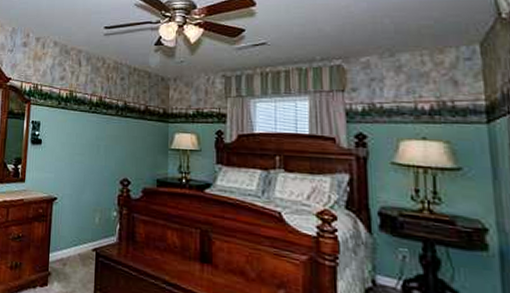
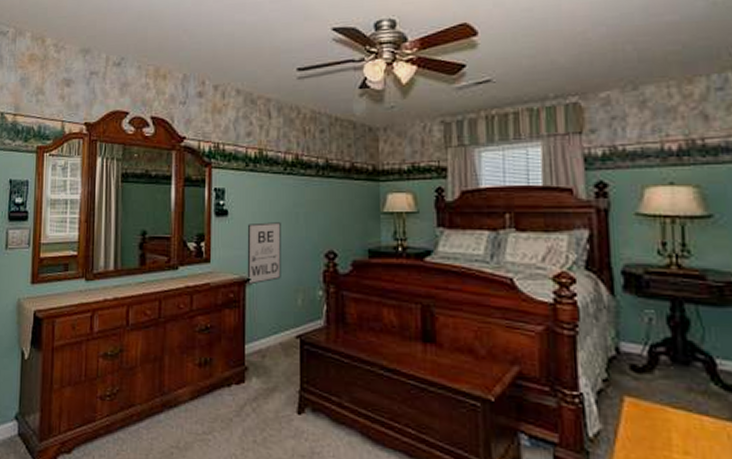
wall art: none [54,151,85,203] -> present [247,222,281,285]

